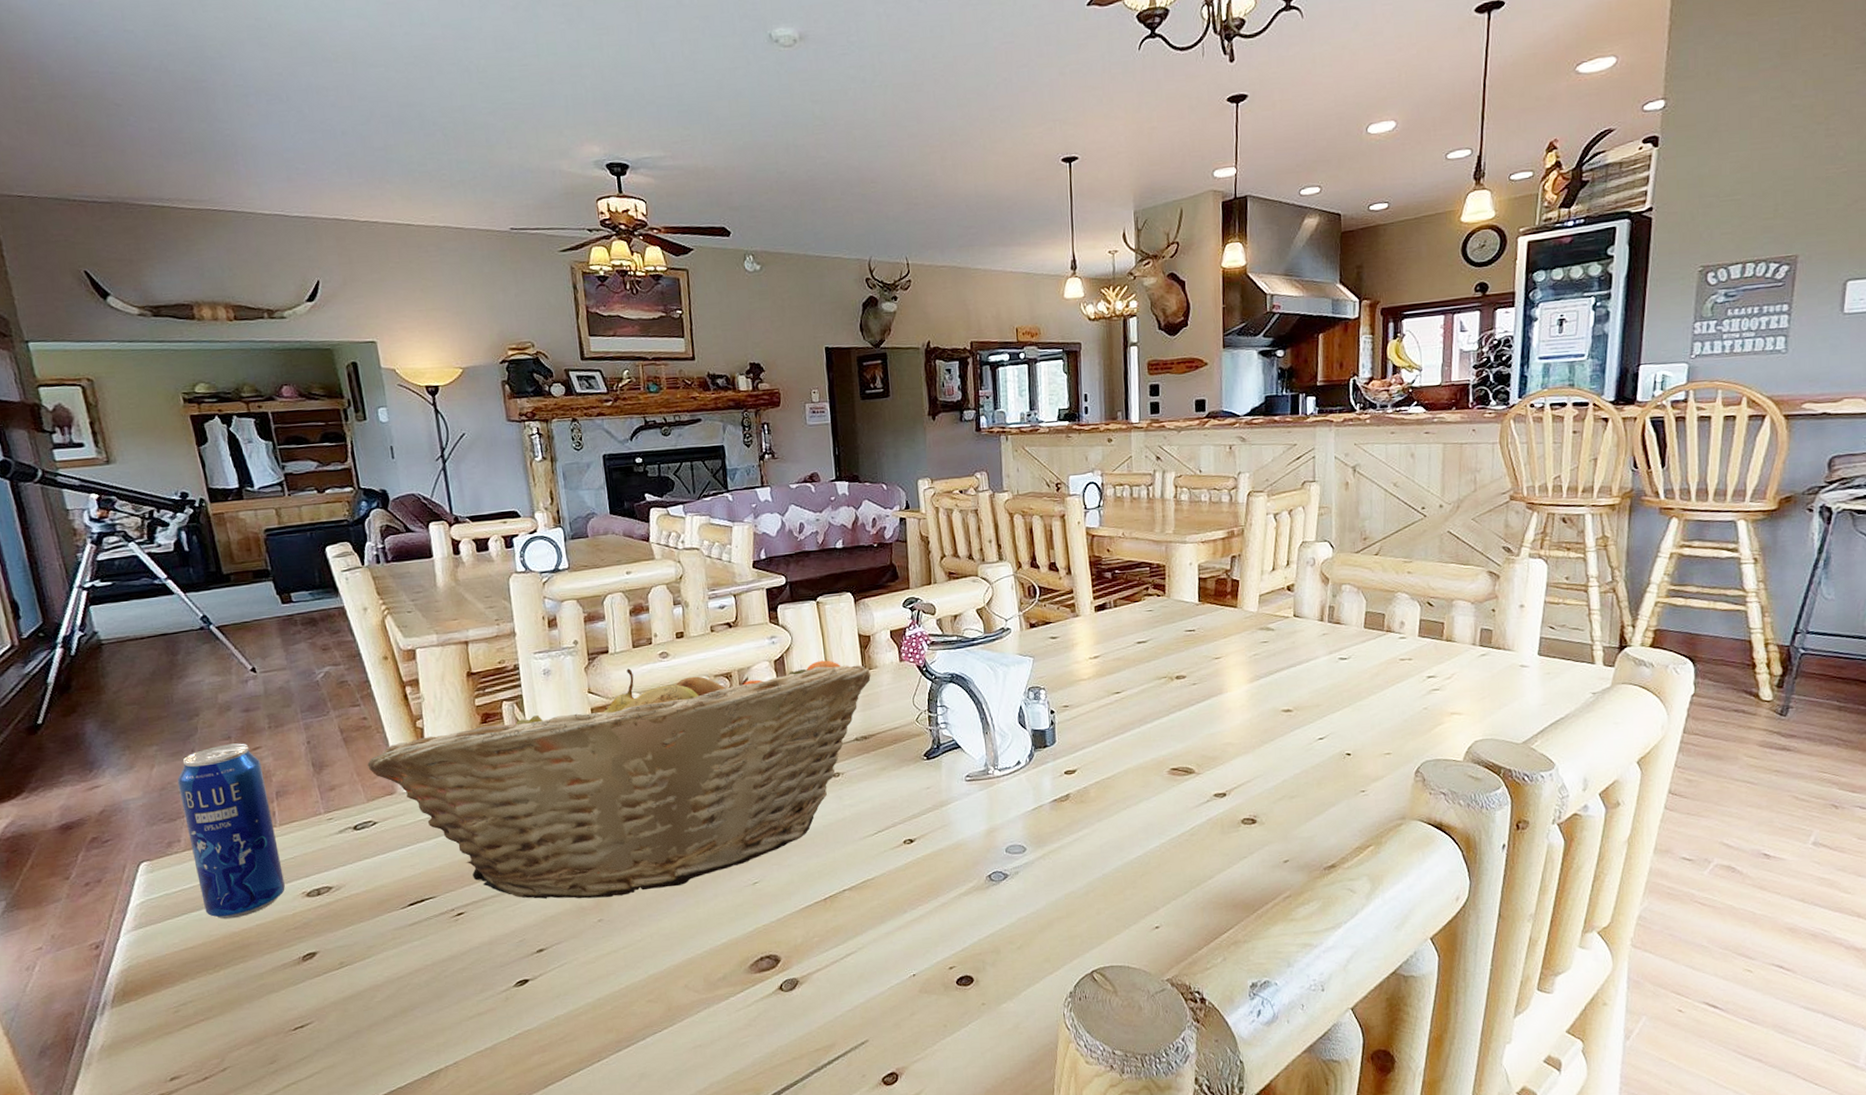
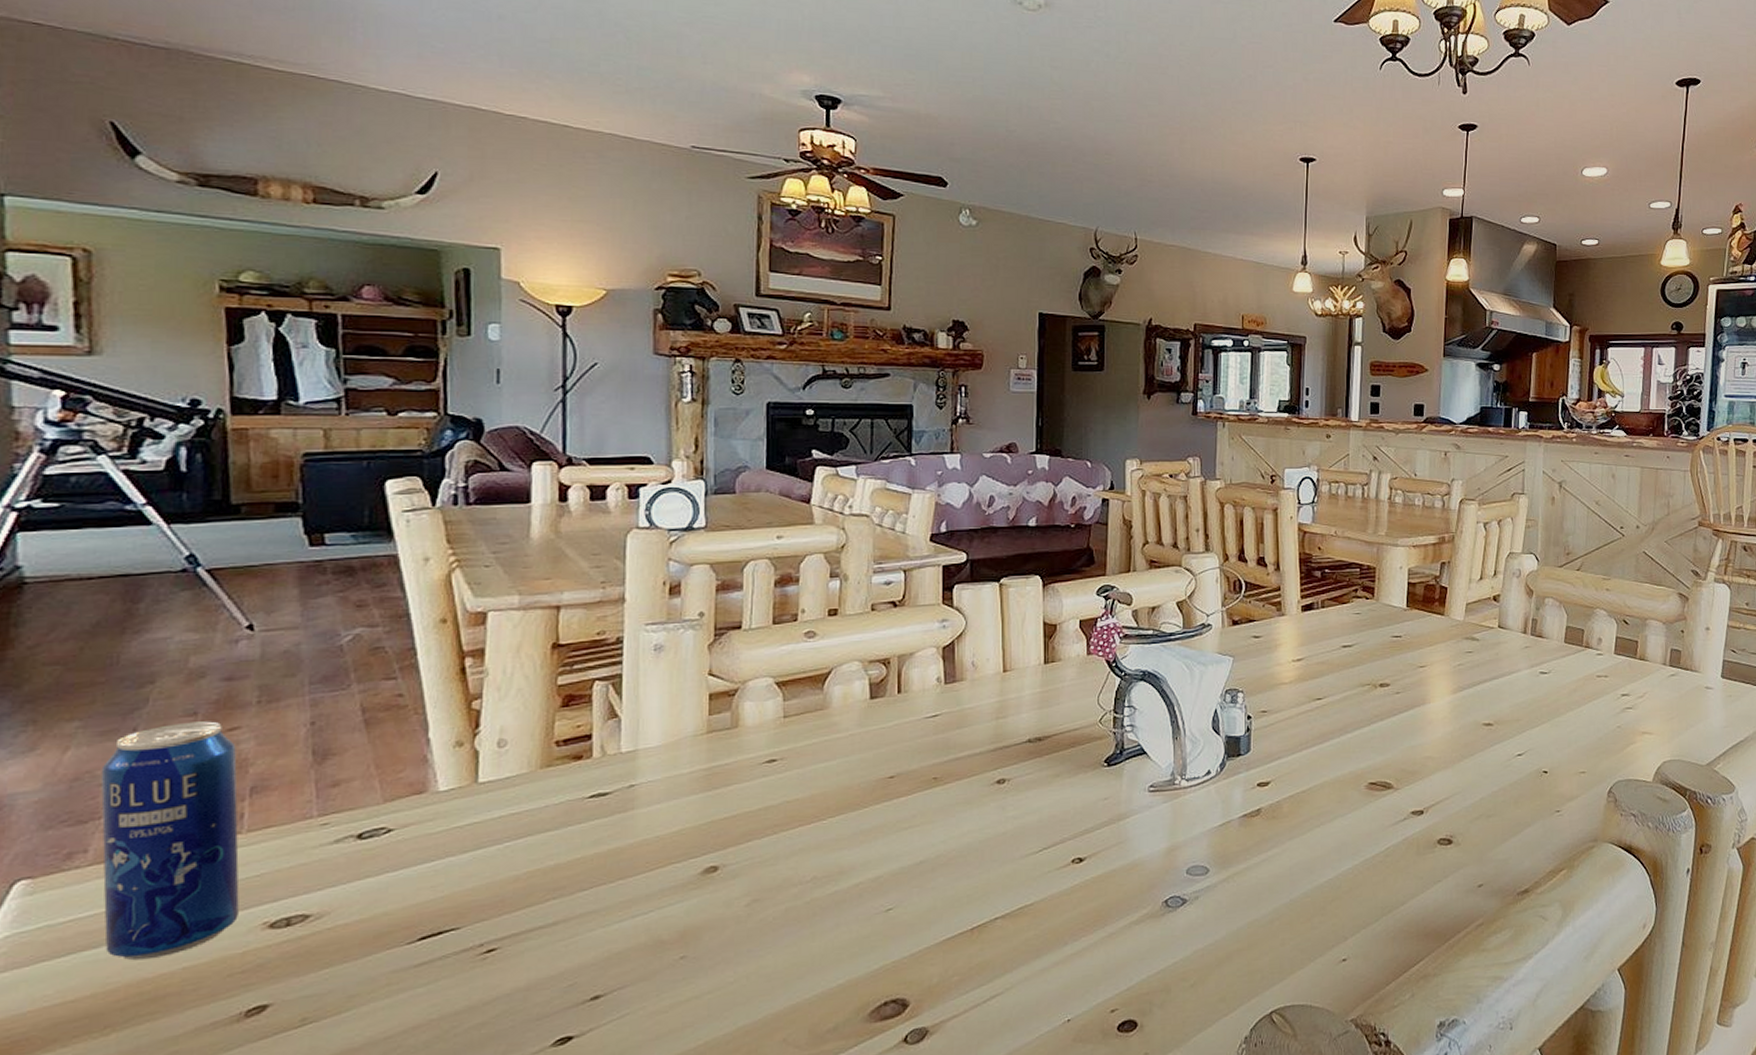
fruit basket: present [367,660,871,900] -> none [393,648,1053,931]

